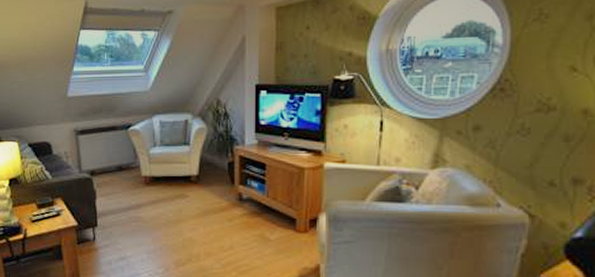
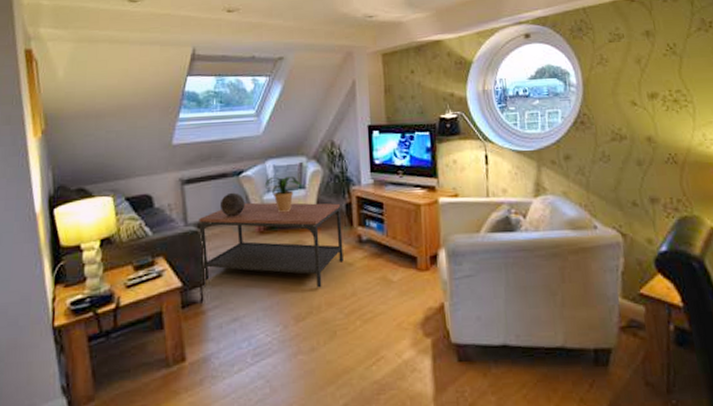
coffee table: none [92,155,224,239] -> present [199,202,344,288]
decorative sphere: none [110,145,133,168] -> present [219,192,245,217]
potted plant: none [151,132,187,167] -> present [264,176,302,213]

